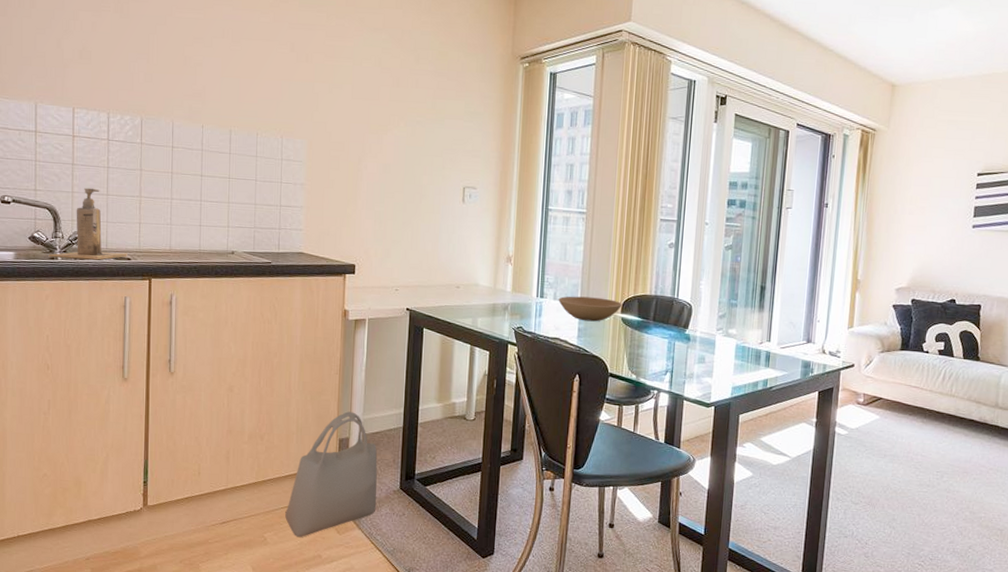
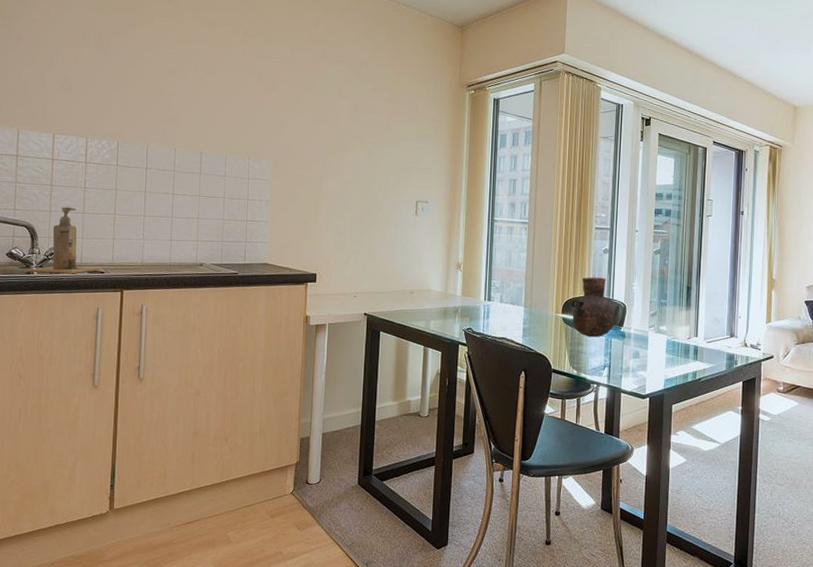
handbag: present [285,411,378,538] -> none [248,412,337,536]
bowl: present [558,296,623,322] -> none [504,299,563,322]
vase: none [631,273,679,339] -> present [571,276,615,337]

